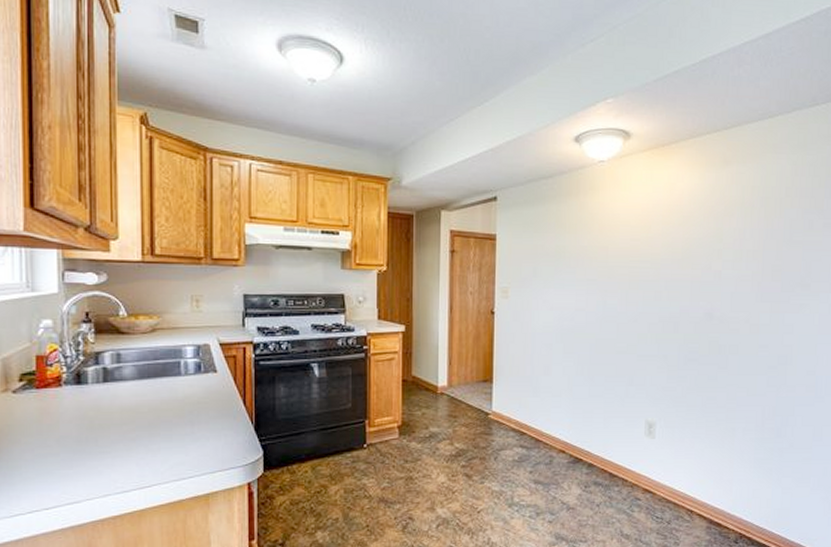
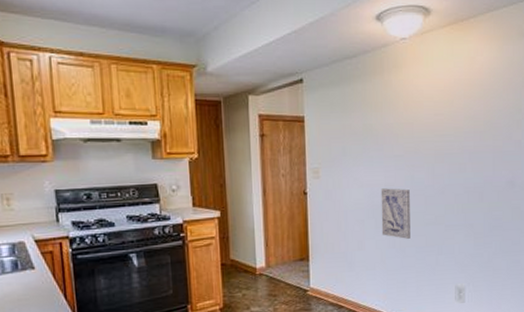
wall art: none [569,312,601,367] -> present [381,188,410,239]

